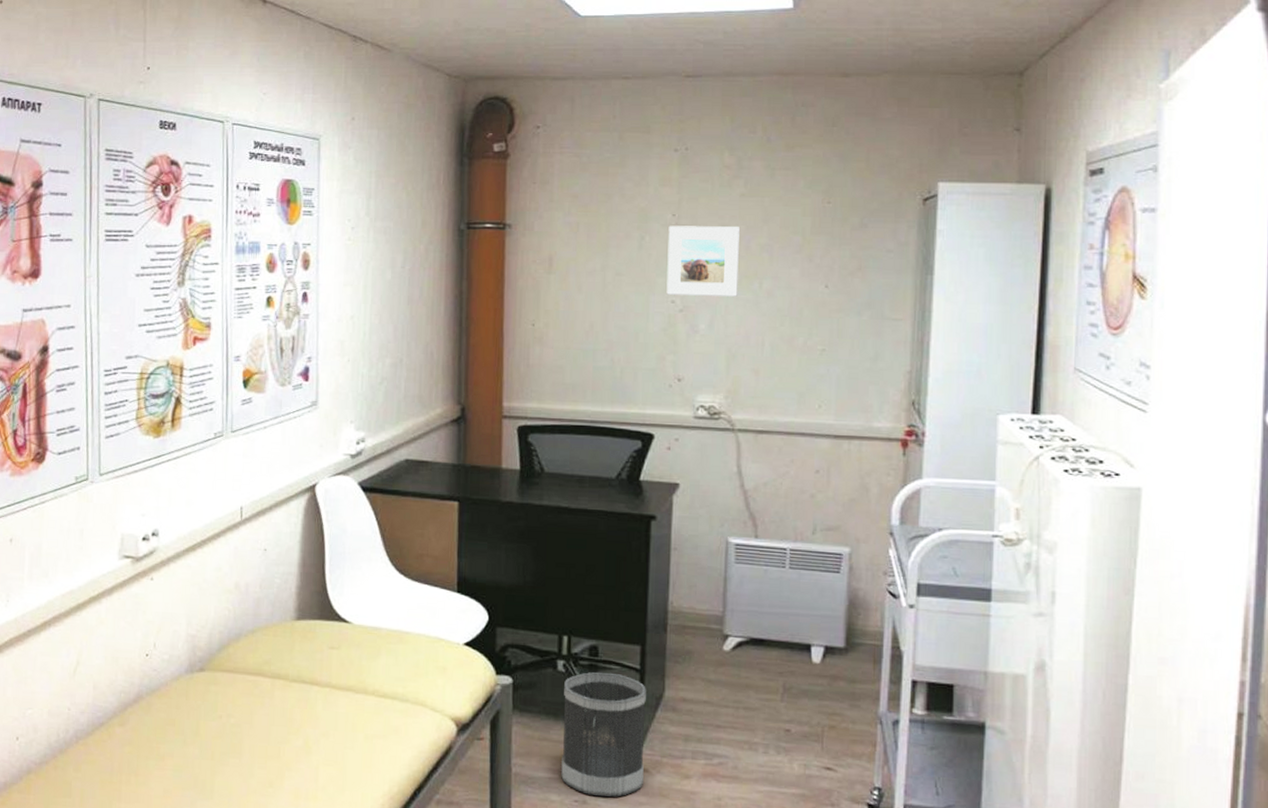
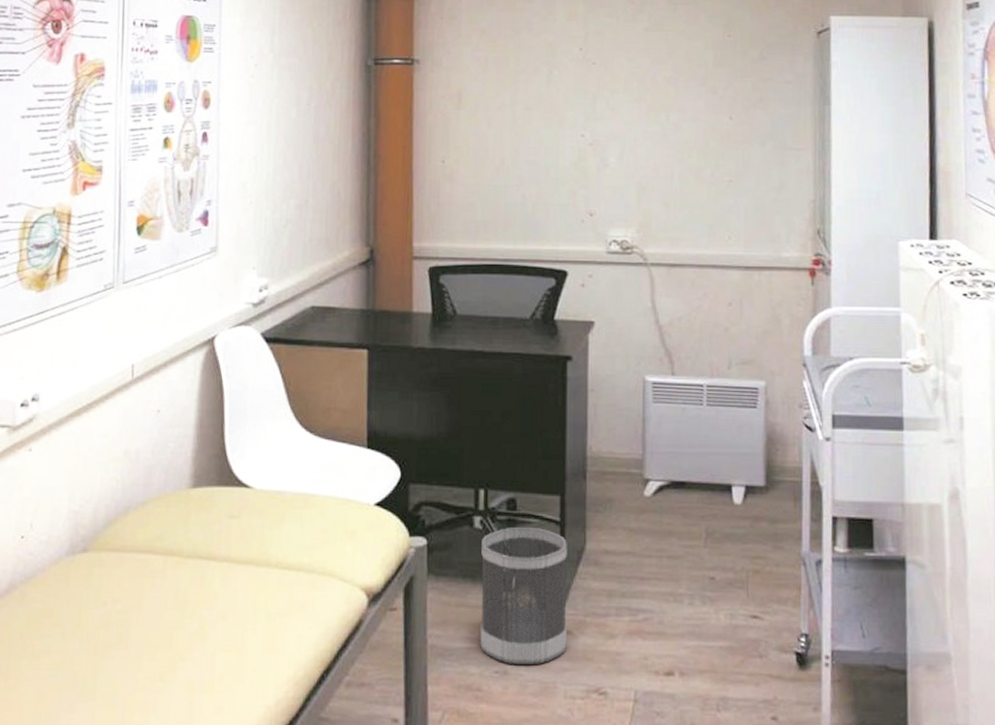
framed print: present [666,225,740,297] -> none [576,59,646,129]

